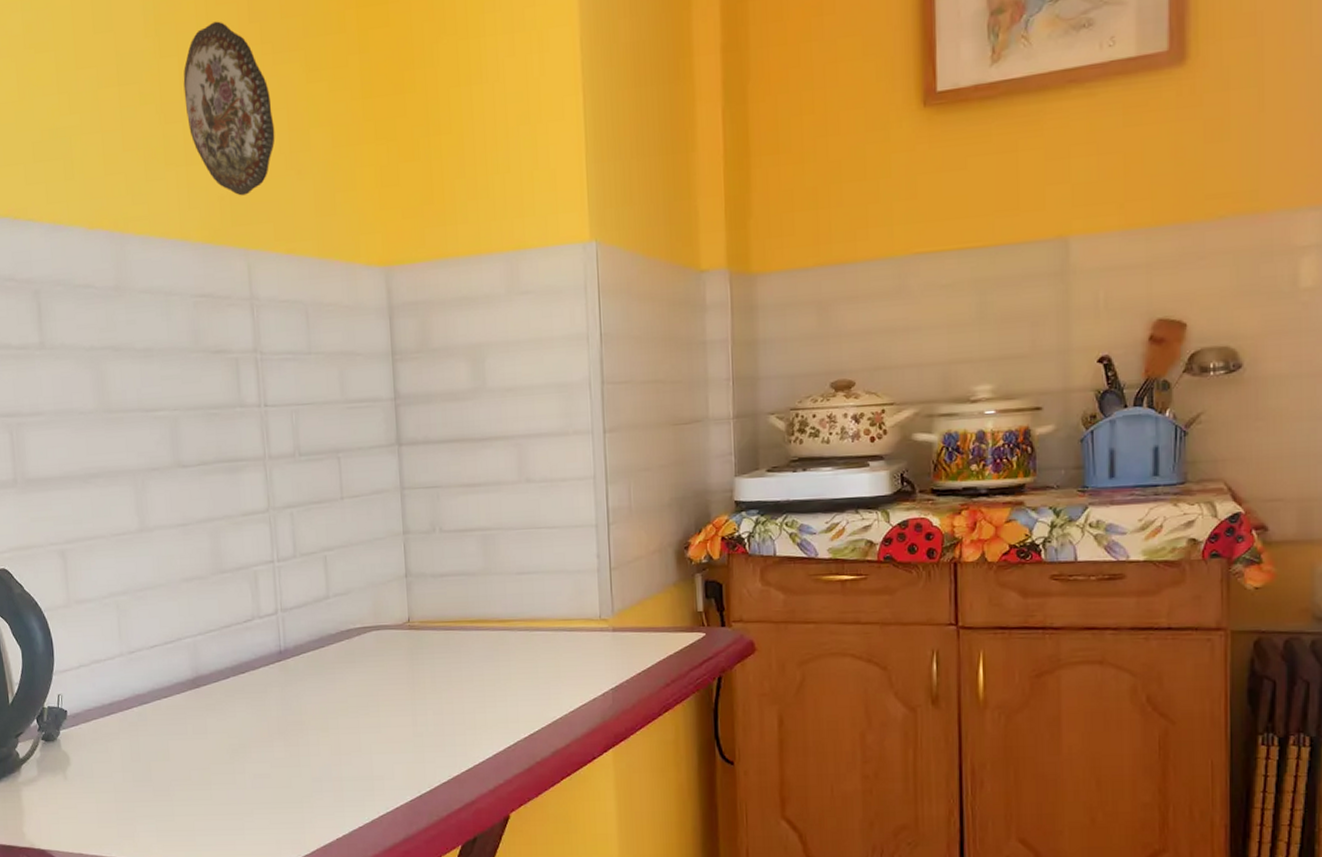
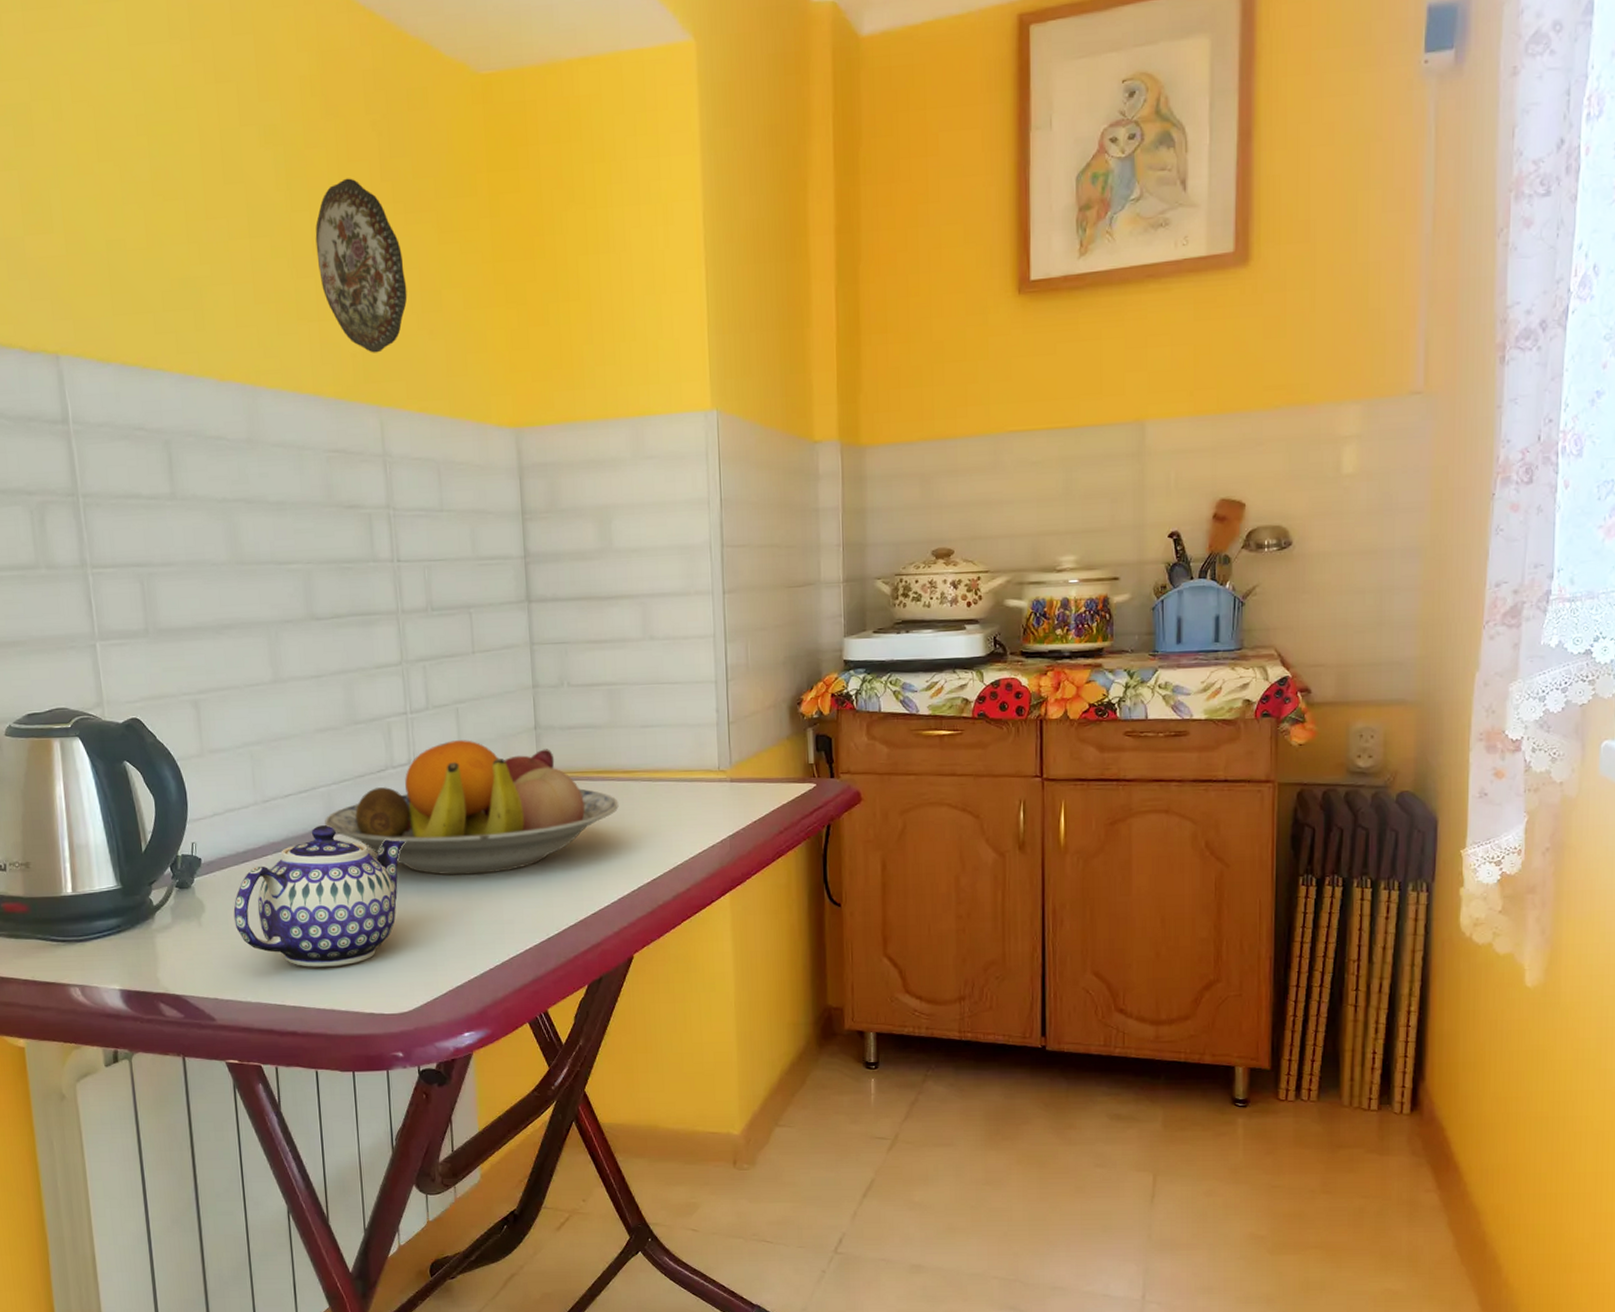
teapot: none [98,677,273,824] -> present [233,825,406,968]
fruit bowl: none [190,588,494,729] -> present [325,740,619,875]

